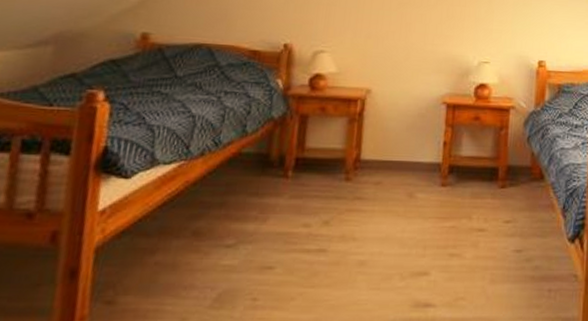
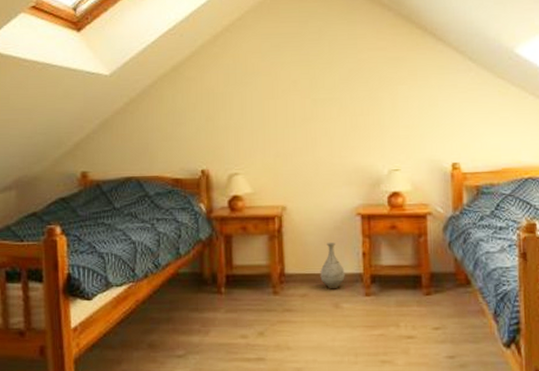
vase: none [397,129,424,178] -> present [320,242,345,289]

